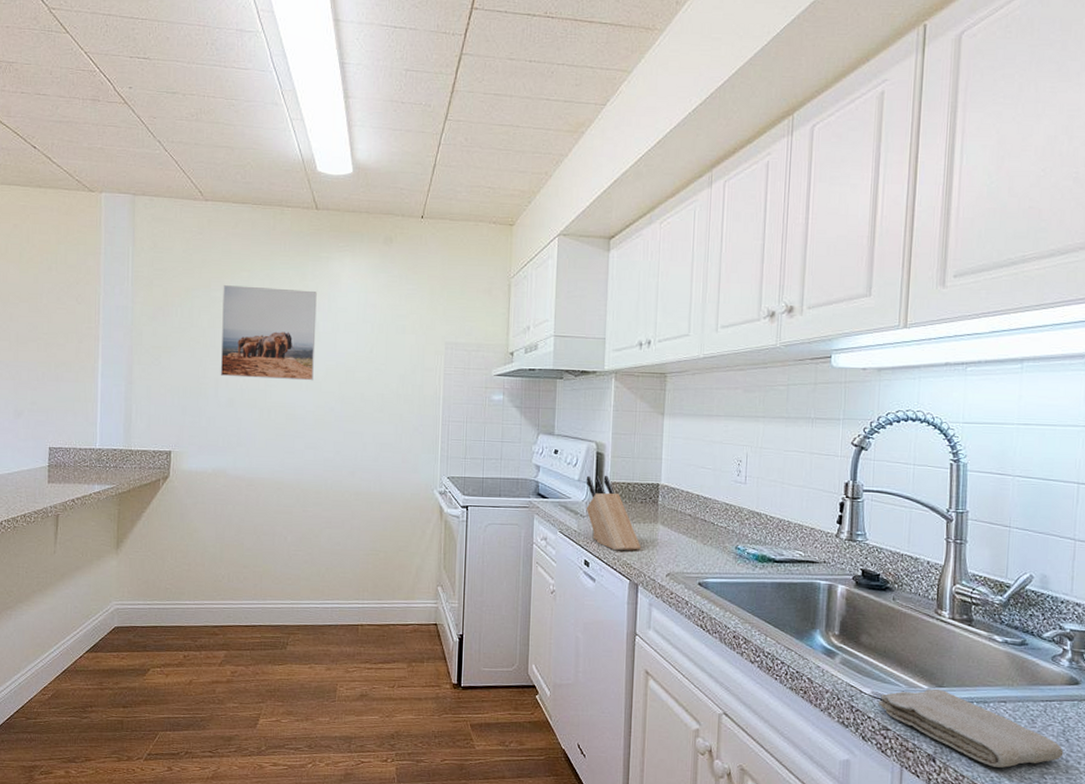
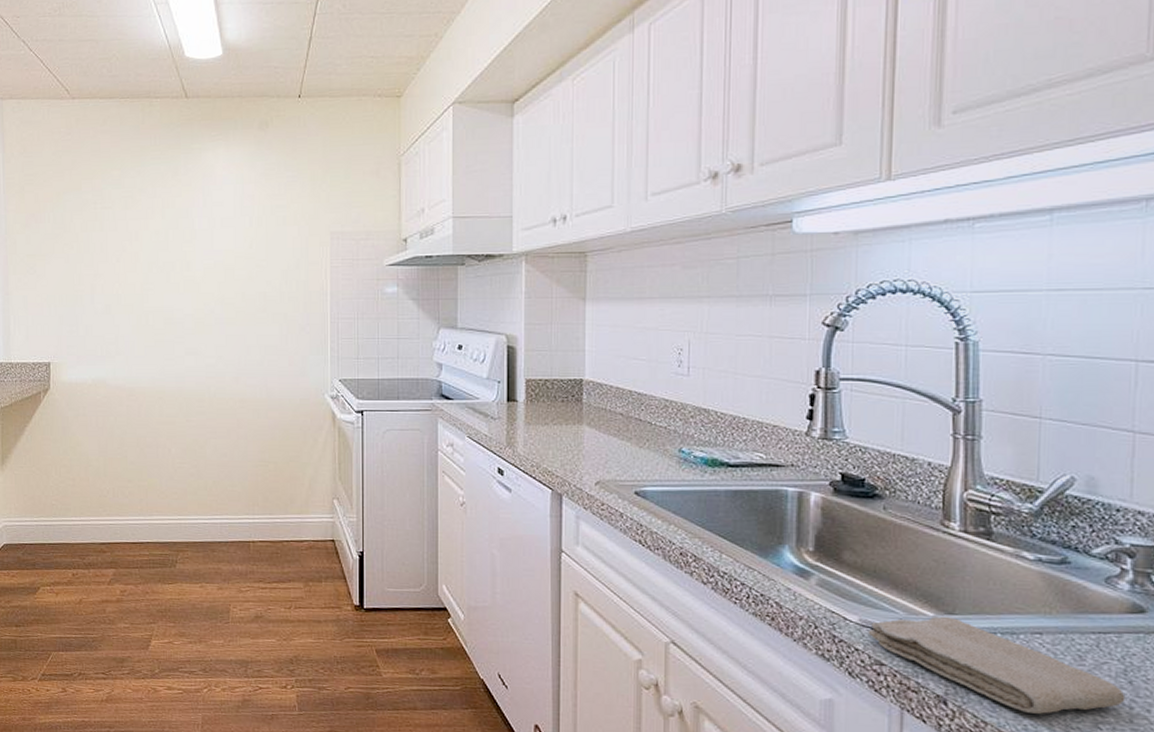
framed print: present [220,285,317,381] -> none [94,185,192,282]
knife block: present [586,475,641,551] -> none [496,371,563,457]

